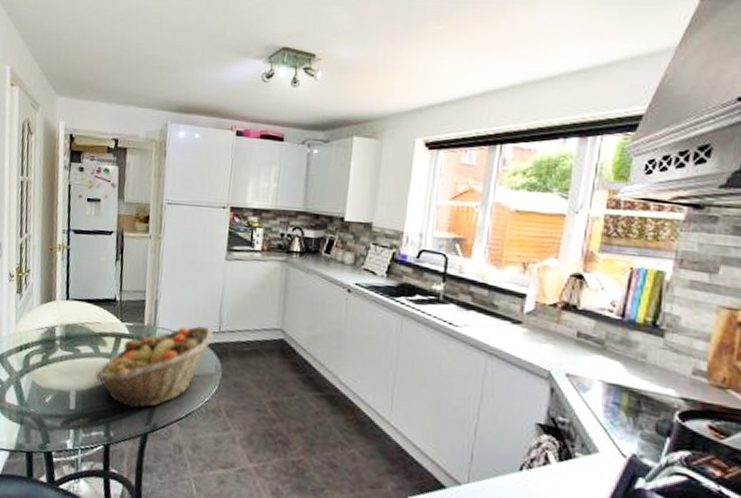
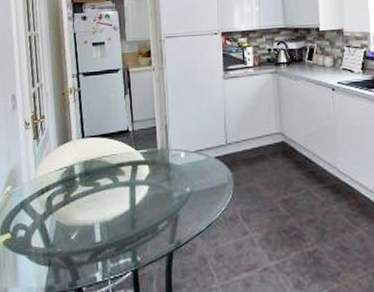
fruit basket: present [94,325,214,408] -> none [116,141,222,230]

